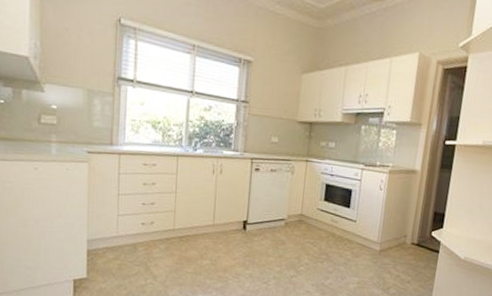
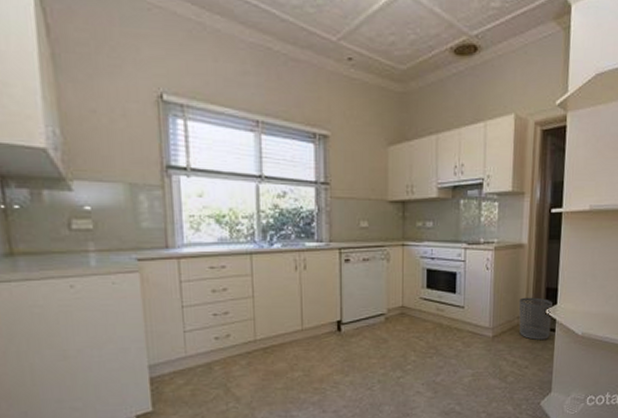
waste bin: none [405,218,439,259] -> present [518,297,553,340]

